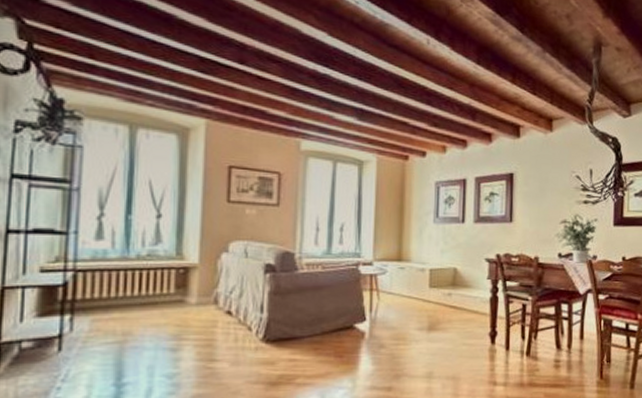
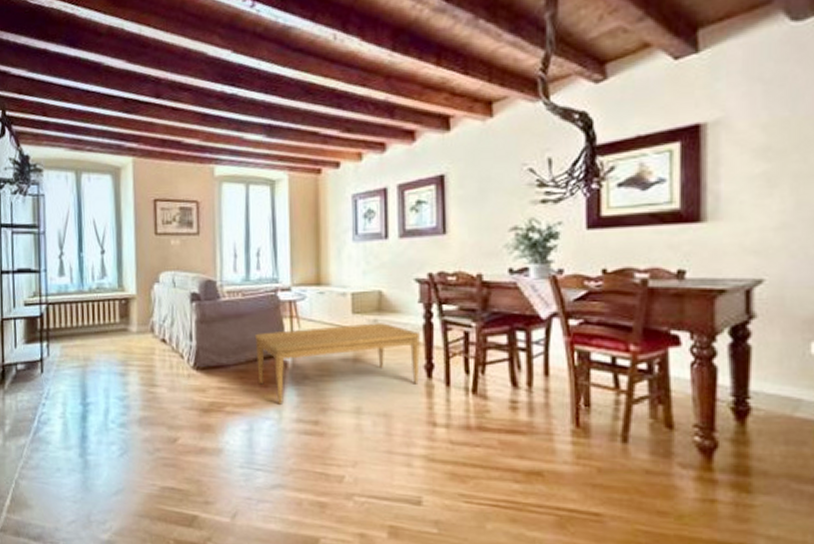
coffee table: none [332,295,488,374] -> present [254,321,421,405]

